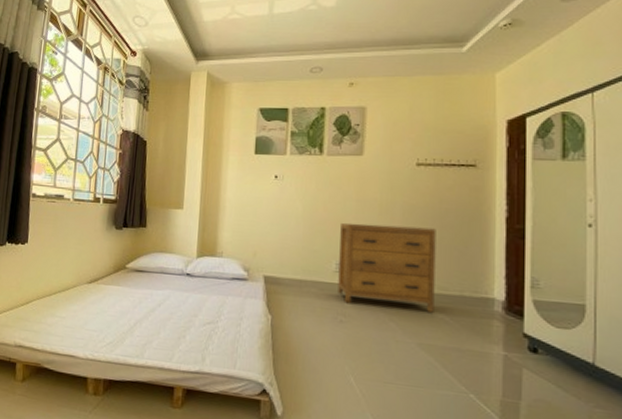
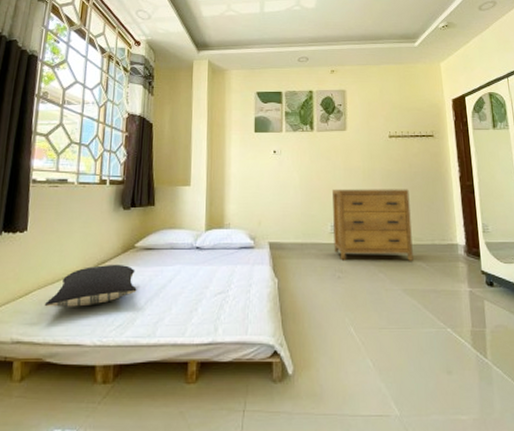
pillow: none [42,282,127,321] -> present [44,264,137,307]

